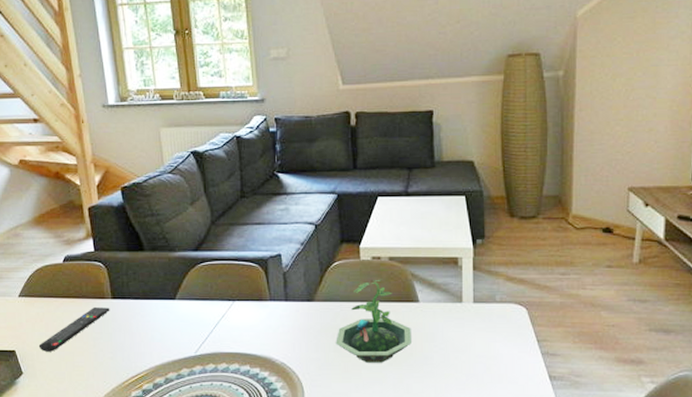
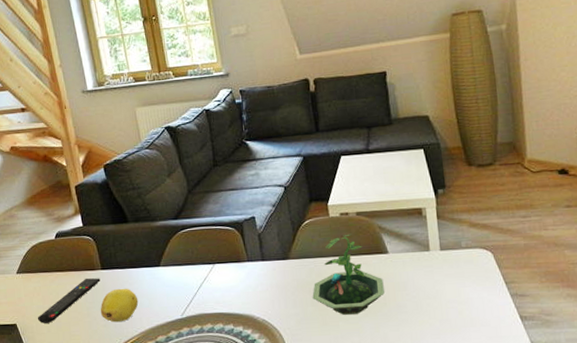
fruit: none [108,320,150,356] -> present [100,288,139,323]

